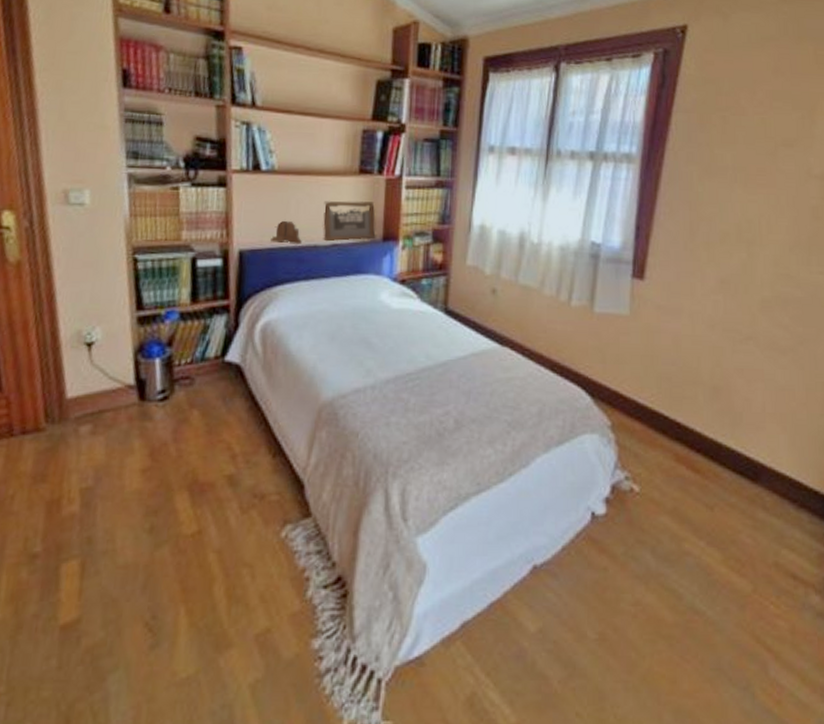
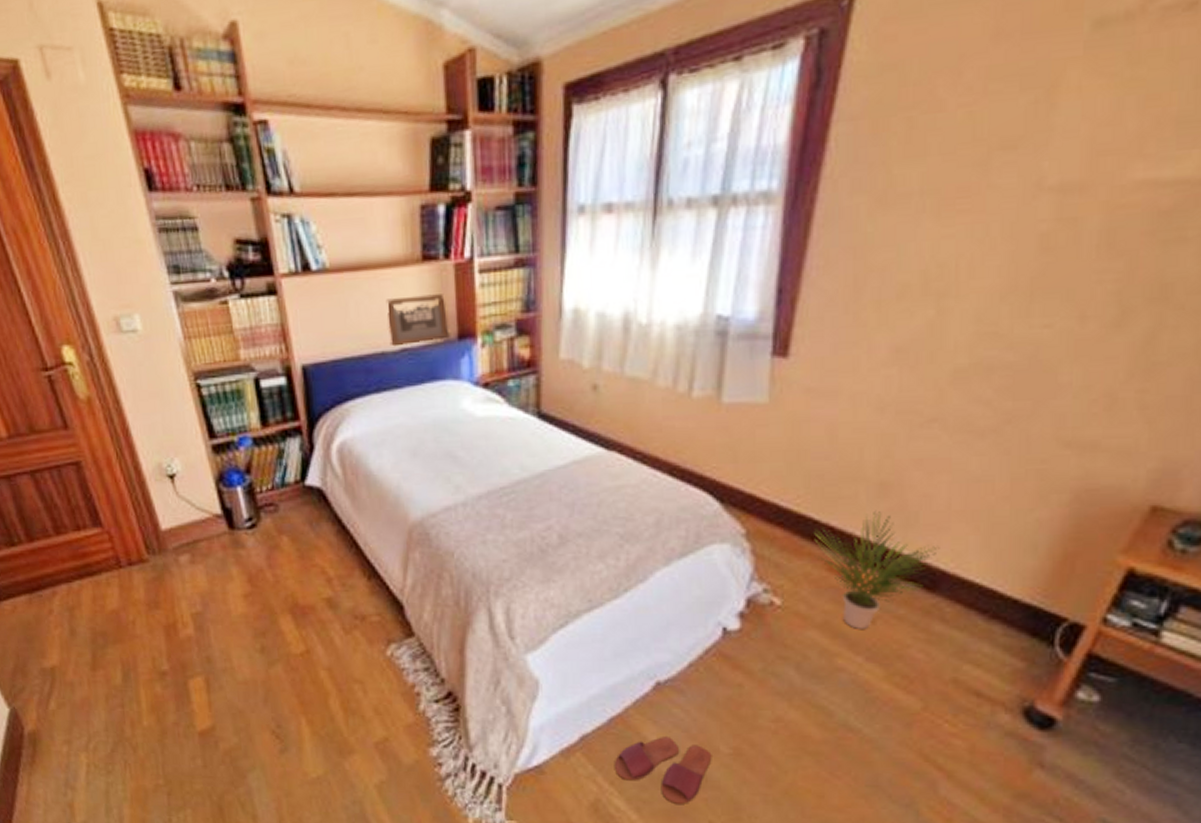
bookend: present [271,221,302,245] -> none [333,327,368,354]
slippers: none [492,621,580,695] -> present [615,735,712,804]
potted plant: none [665,411,759,515] -> present [814,511,940,629]

